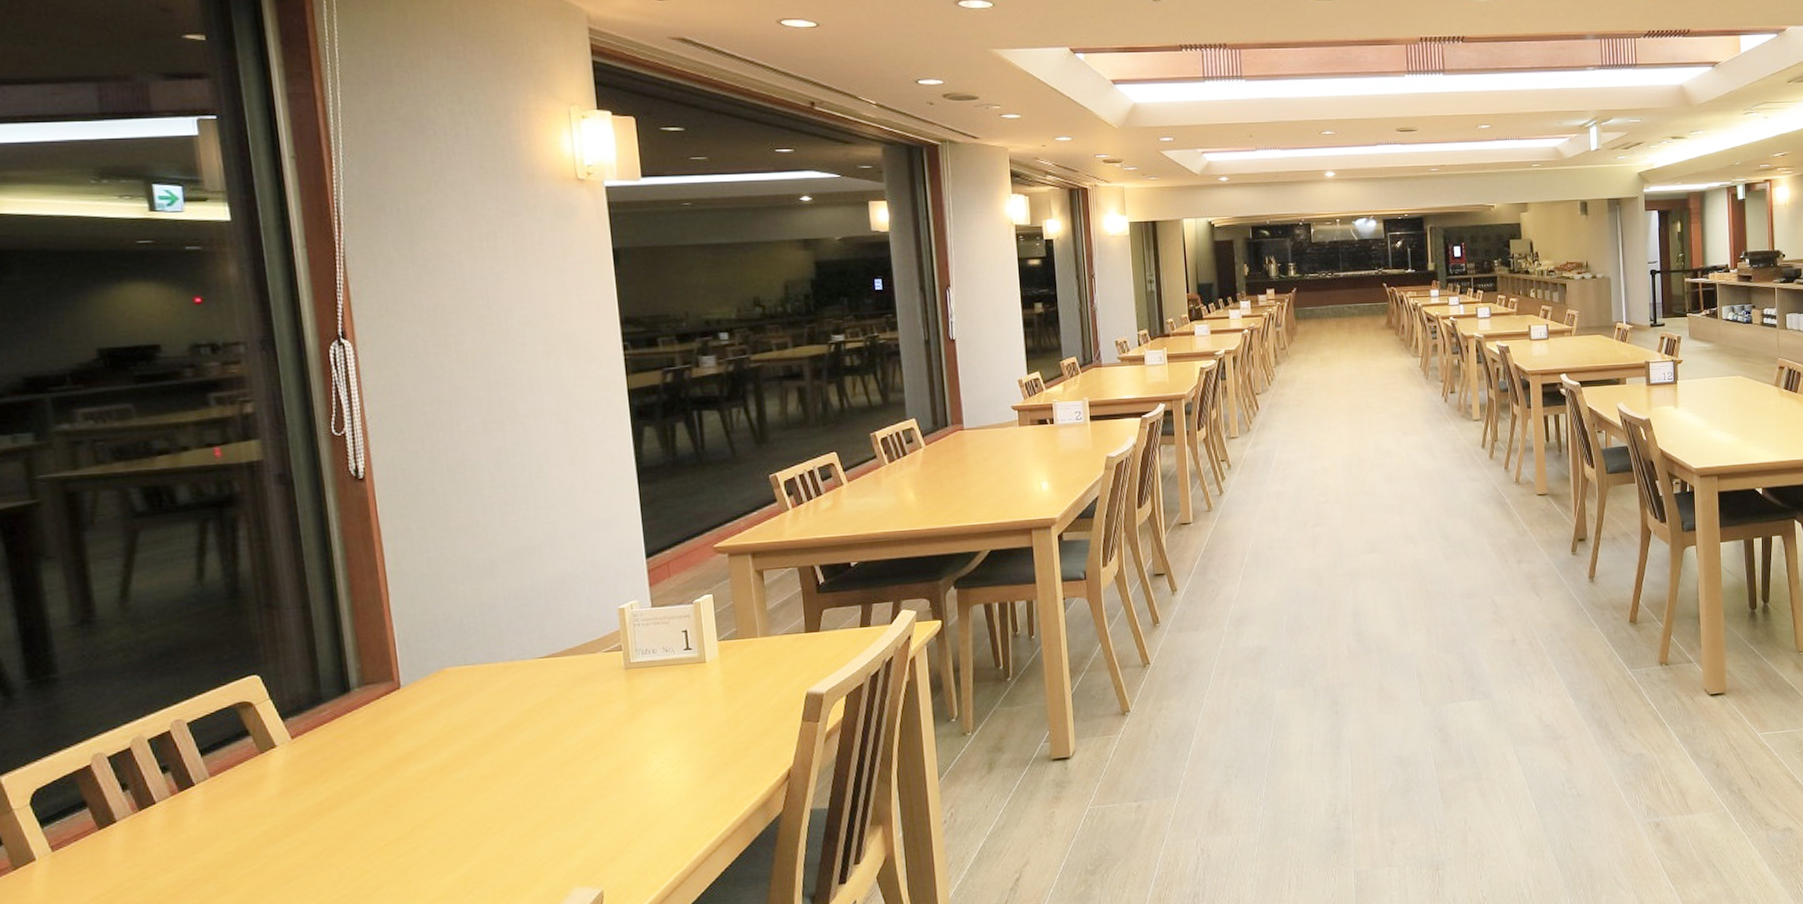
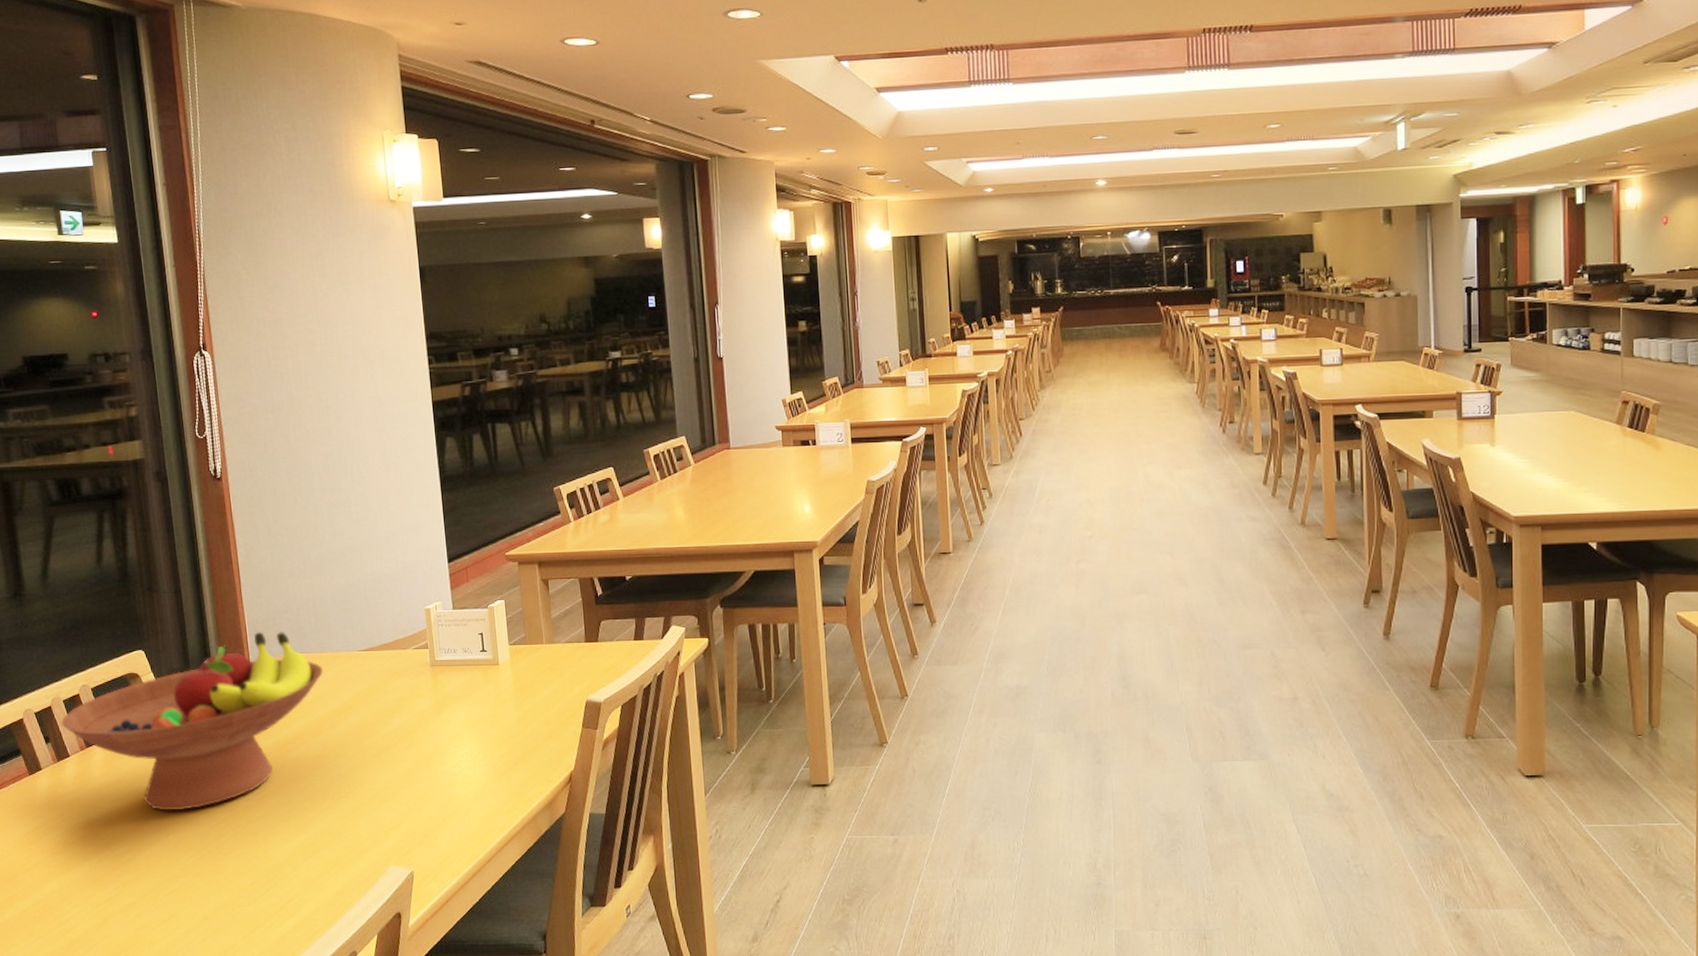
fruit bowl: none [144,643,493,855] -> present [61,631,323,811]

